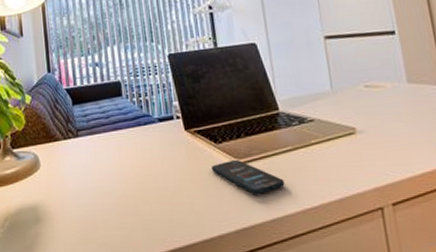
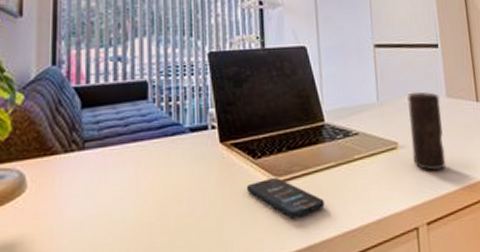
candle: none [363,78,411,155] -> present [407,91,446,171]

